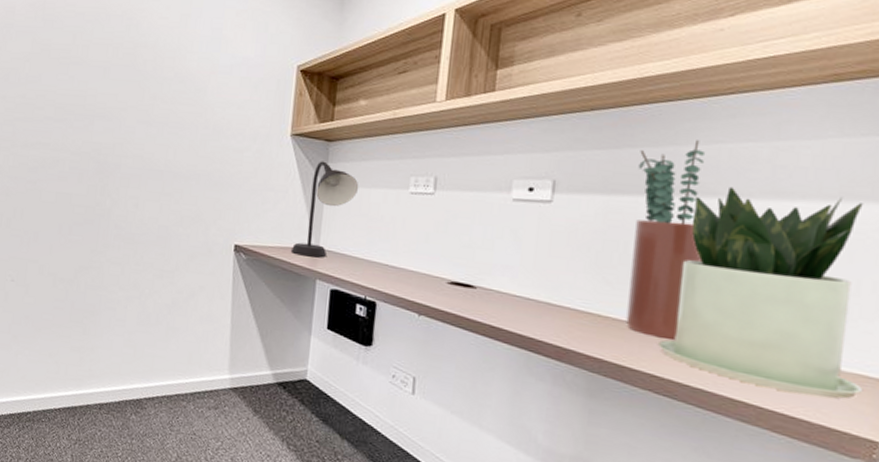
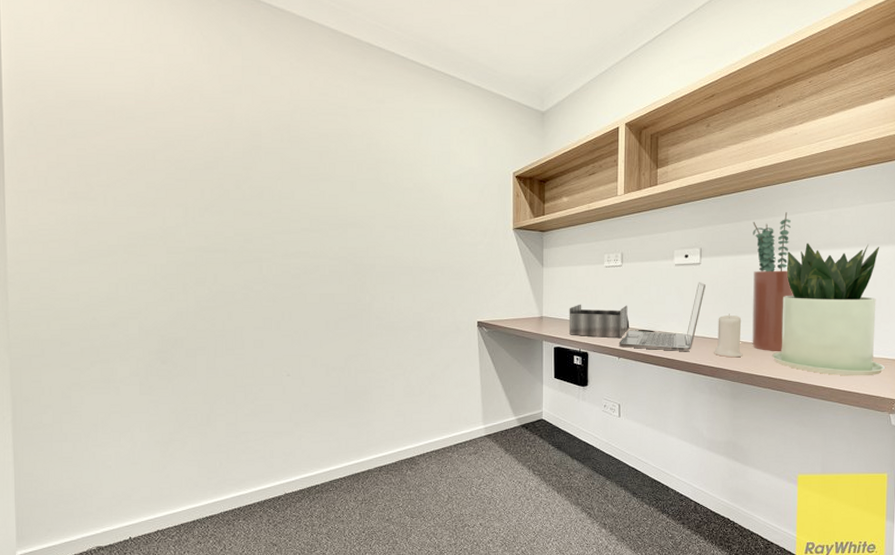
desk lamp: present [290,161,359,258] -> none [521,248,568,324]
desk organizer: none [352,237,439,290] -> present [568,304,630,339]
laptop: none [420,226,557,321] -> present [618,282,705,352]
candle: none [561,275,612,339] -> present [713,313,743,358]

